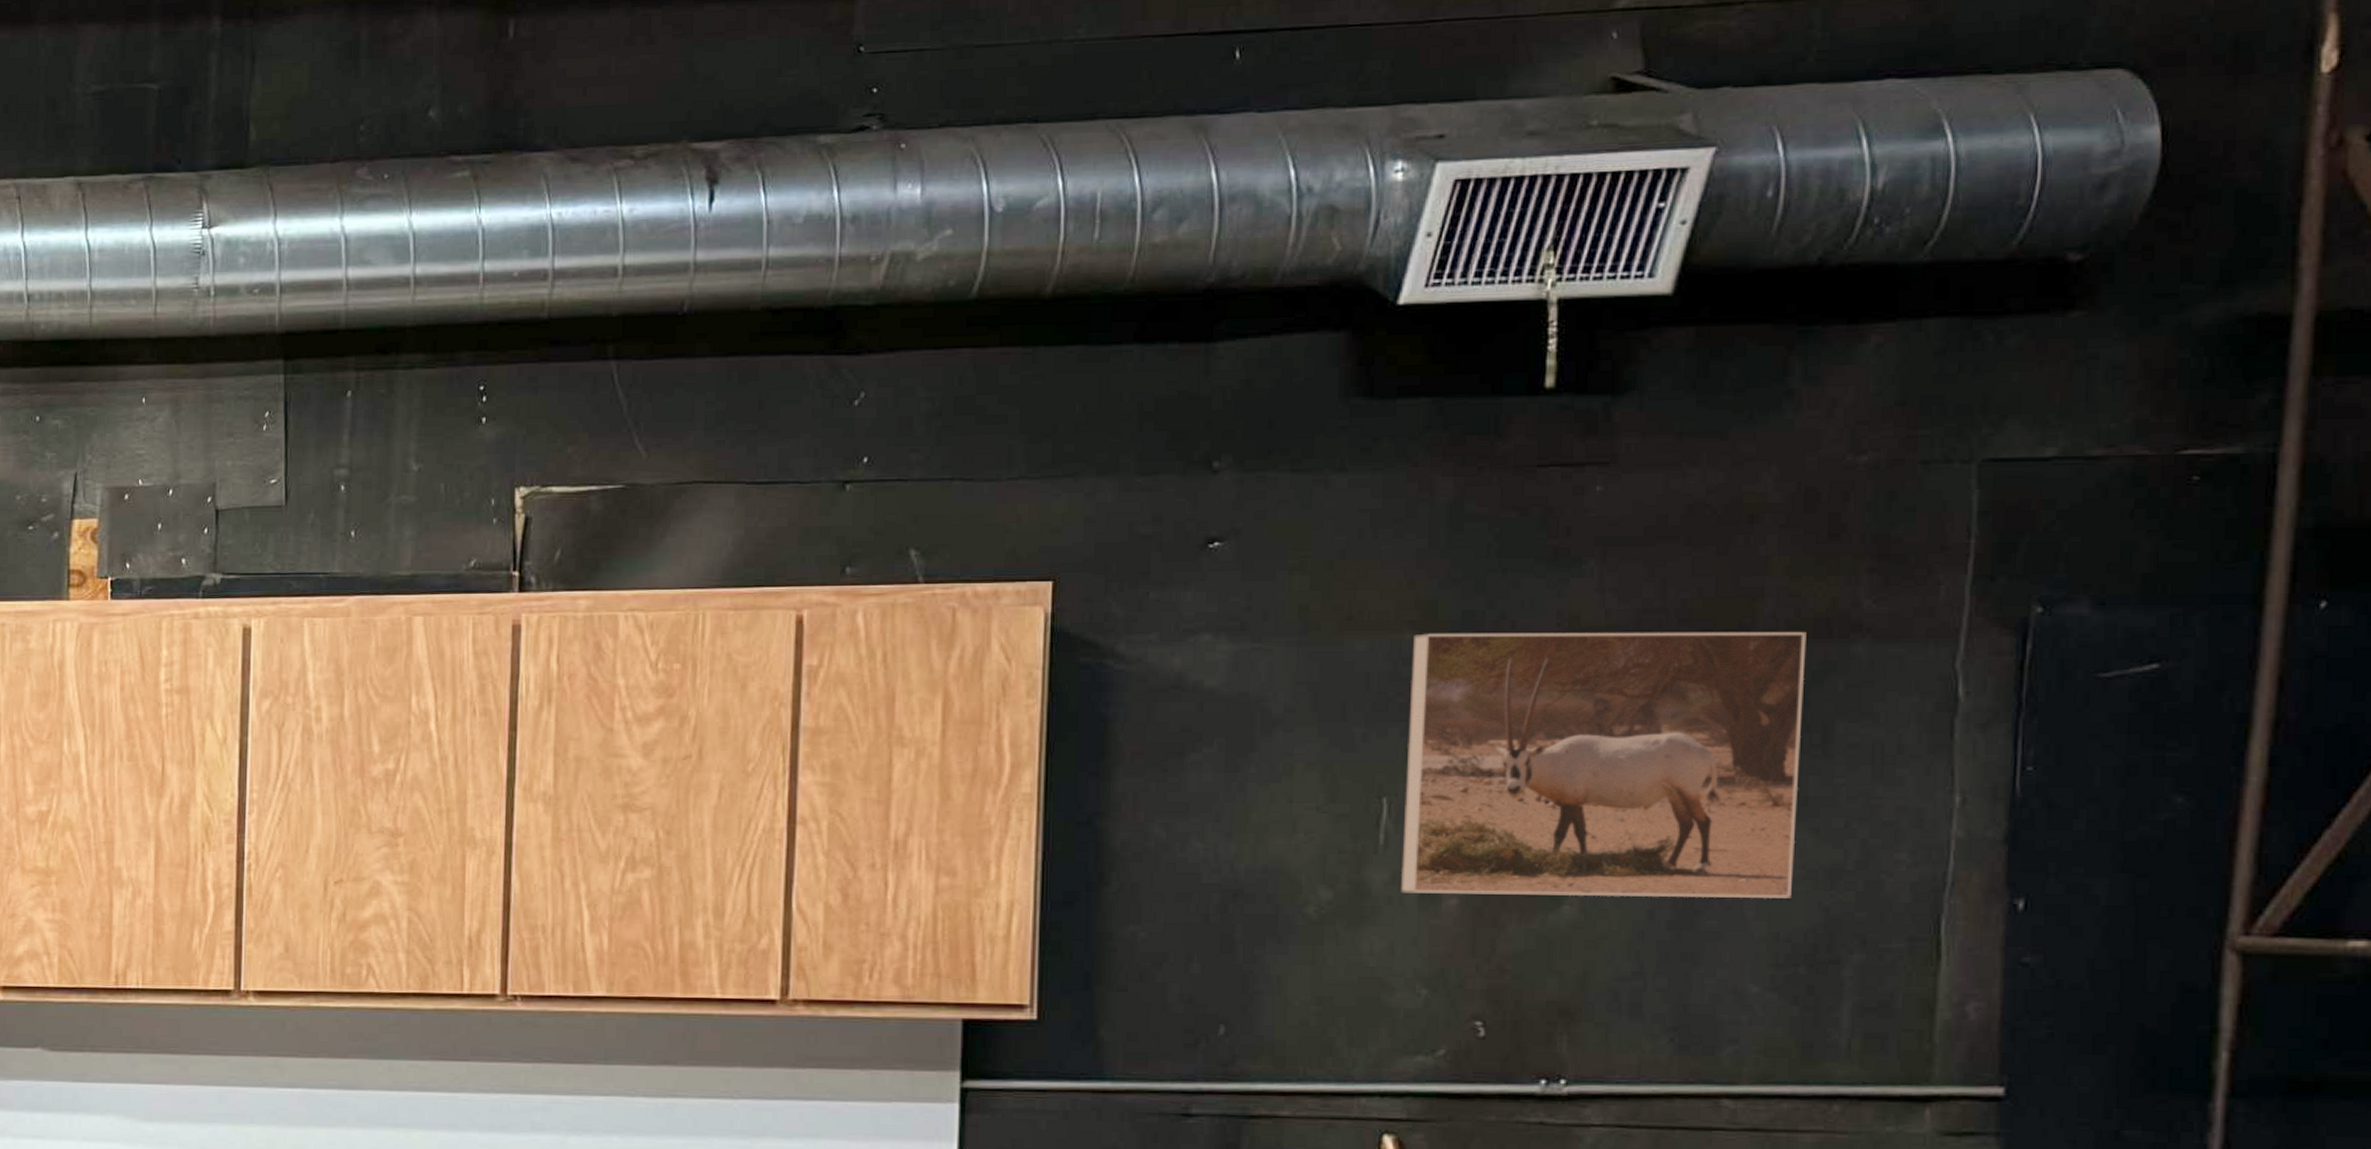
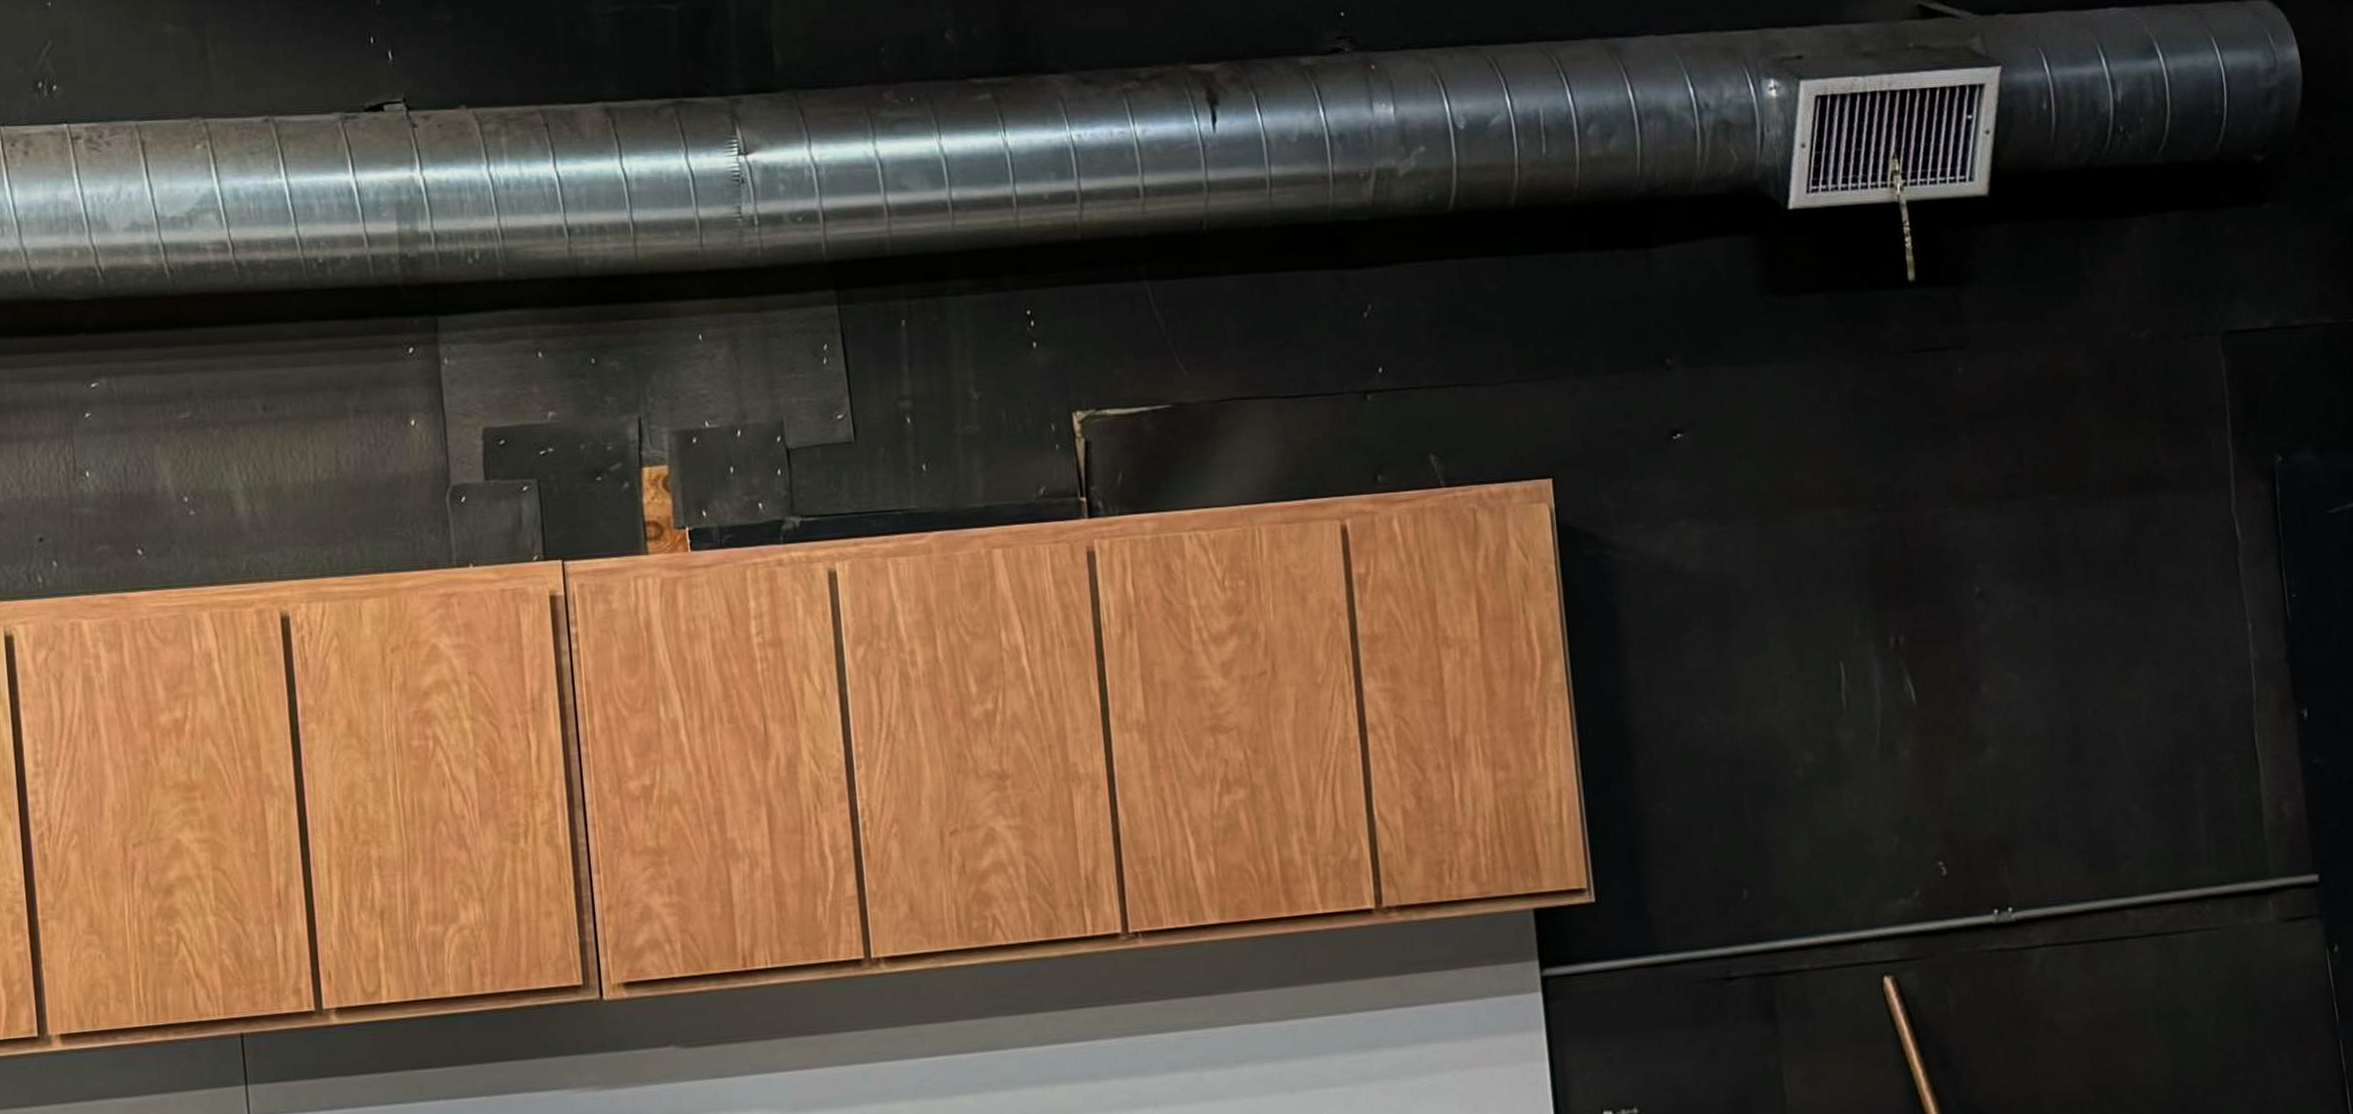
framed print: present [1401,631,1807,898] -> none [1842,488,2149,749]

